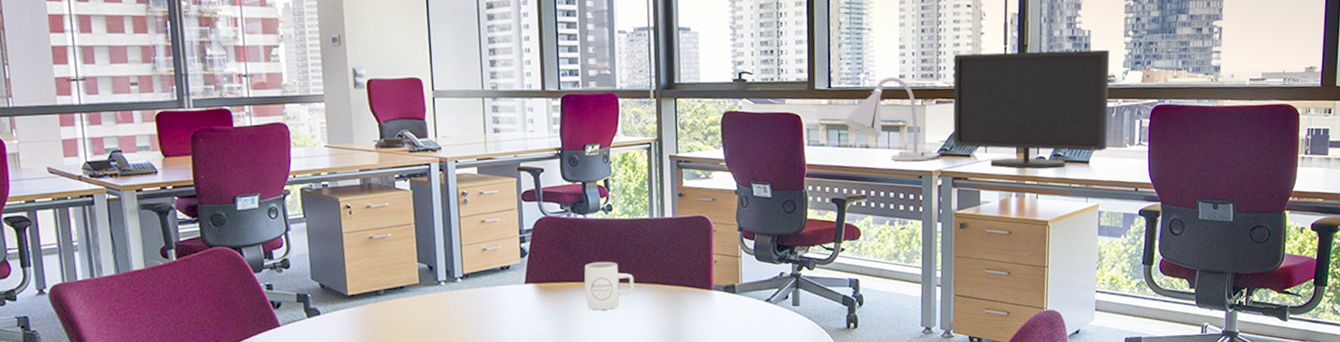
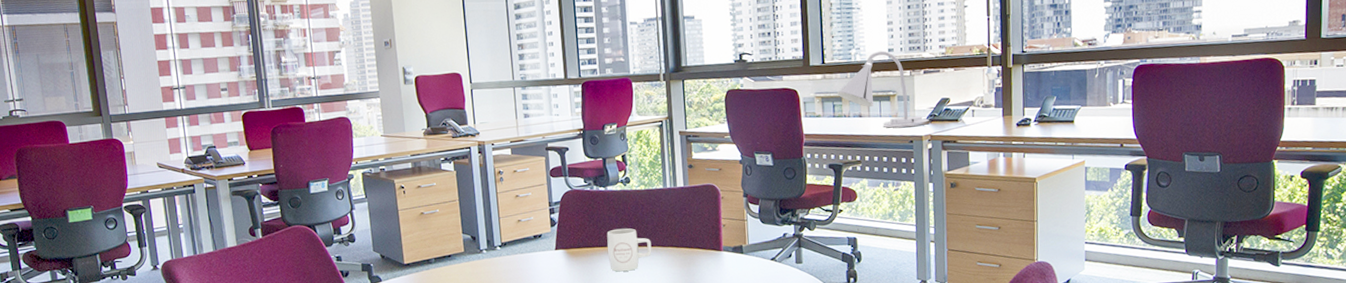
monitor: present [953,49,1110,169] -> none [939,14,1091,130]

